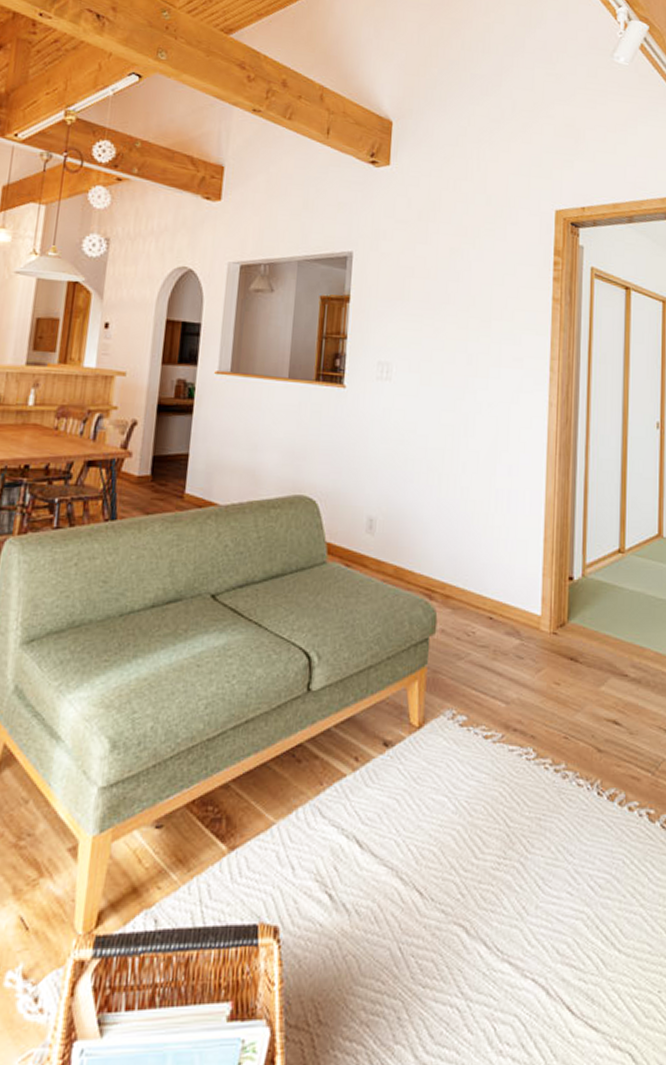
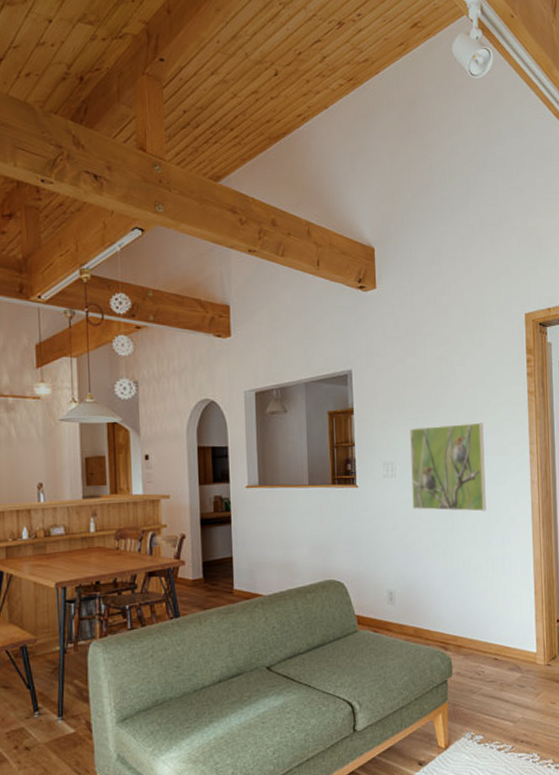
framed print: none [407,325,498,433] -> present [410,422,486,512]

